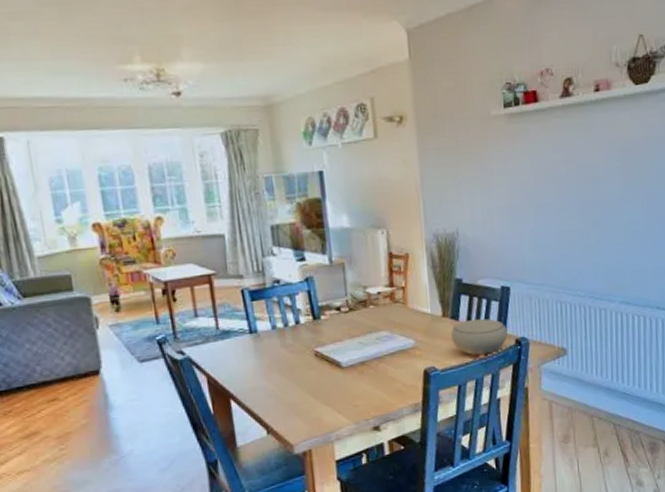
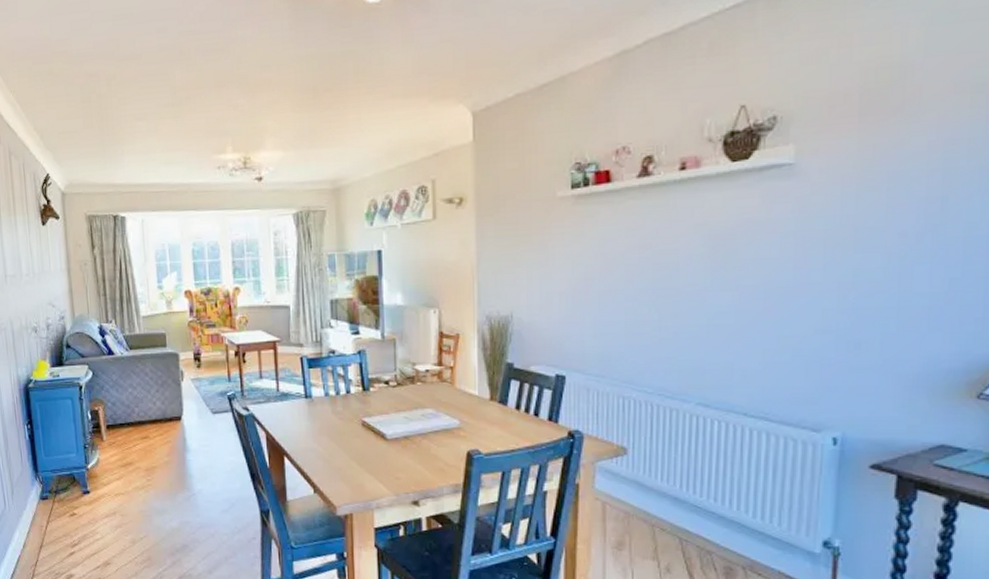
bowl: present [451,318,508,356] -> none [498,405,559,444]

